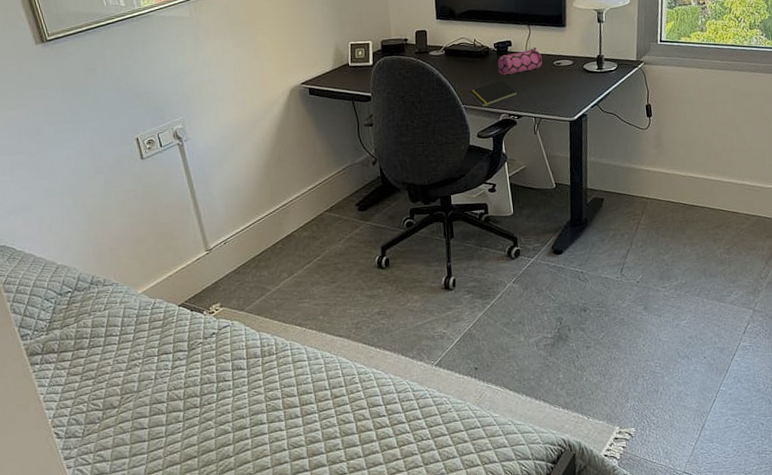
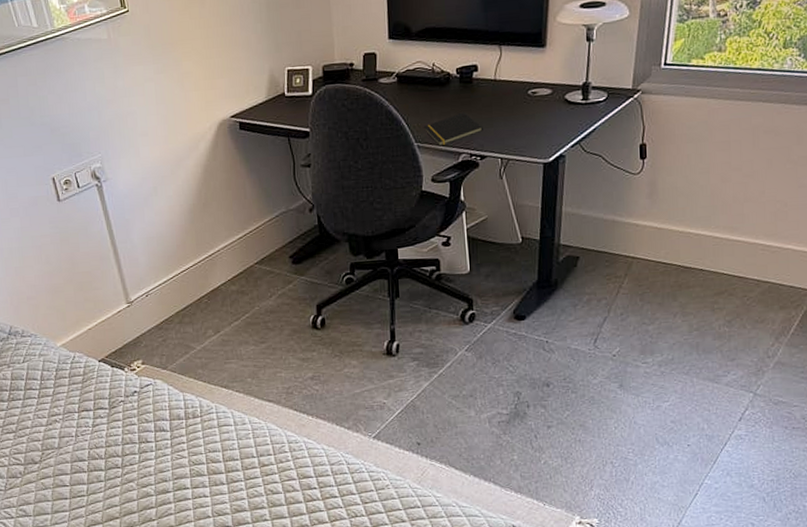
pencil case: present [497,47,542,76] -> none [459,73,514,108]

